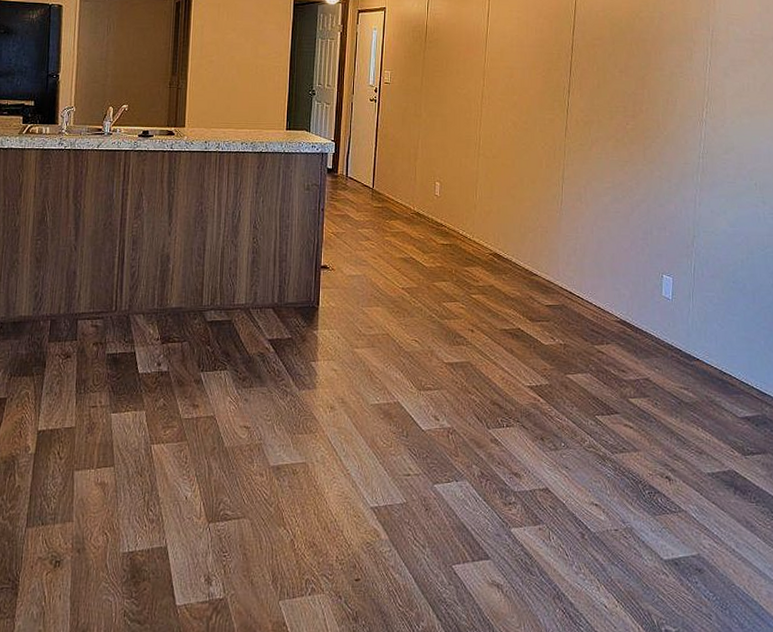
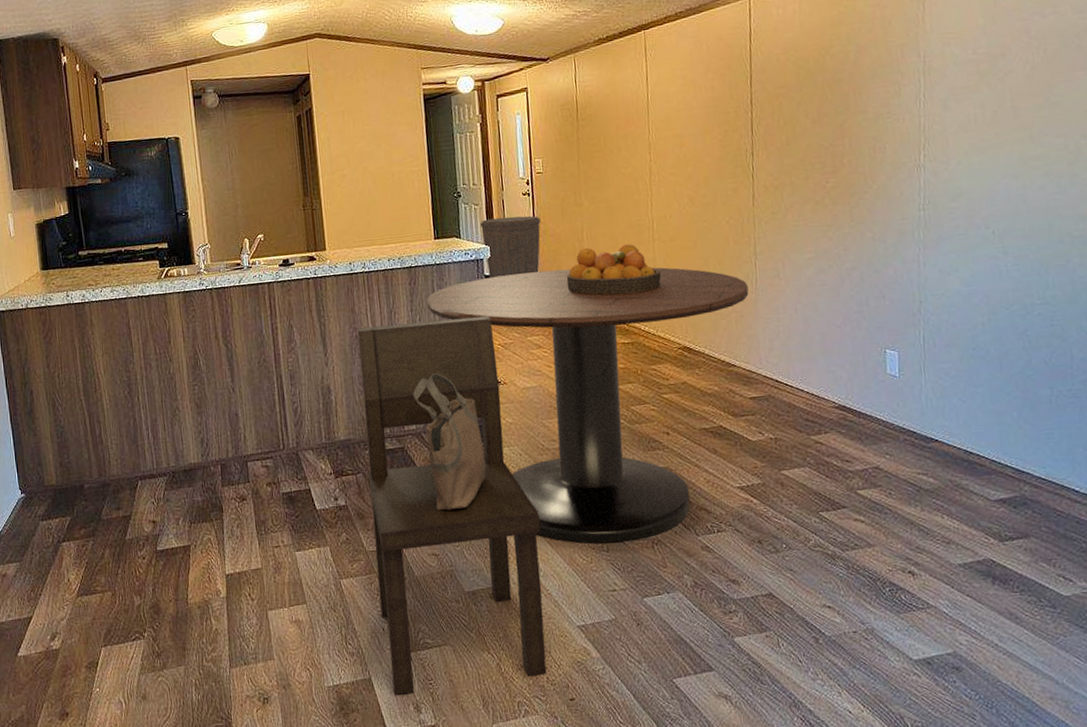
dining chair: none [186,203,350,565] -> present [357,315,547,695]
tote bag: none [247,252,306,385] -> present [413,372,487,511]
dining table: none [272,170,554,429] -> present [427,267,749,544]
trash can: none [329,118,383,172] -> present [480,215,541,278]
fruit bowl: none [399,154,481,201] -> present [566,244,661,296]

